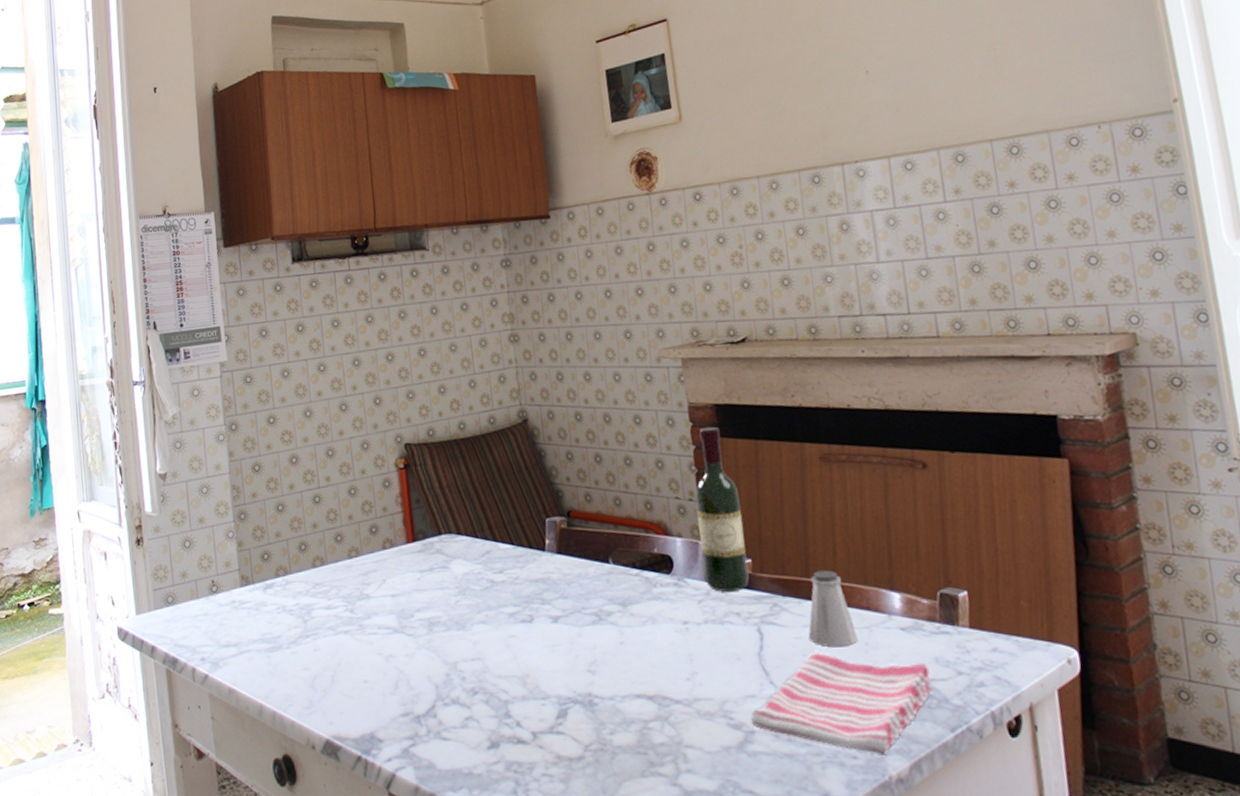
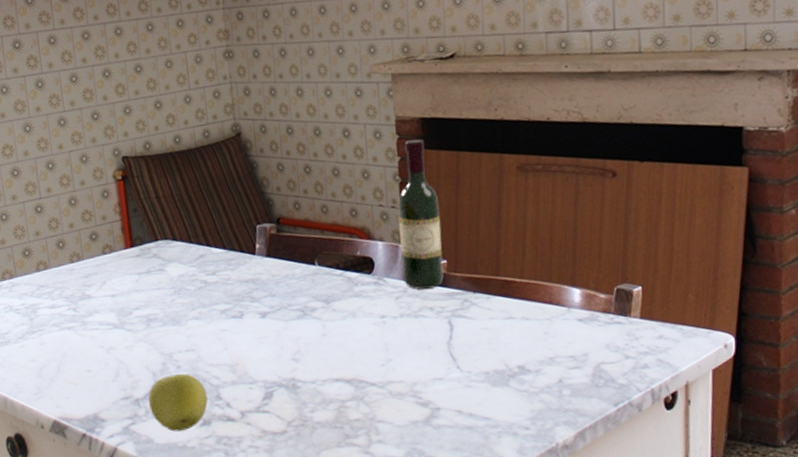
apple: none [430,686,496,756] -> present [148,373,208,432]
dish towel: present [751,653,932,754] -> none [437,341,601,425]
saltshaker: present [808,570,859,647] -> none [494,269,539,336]

